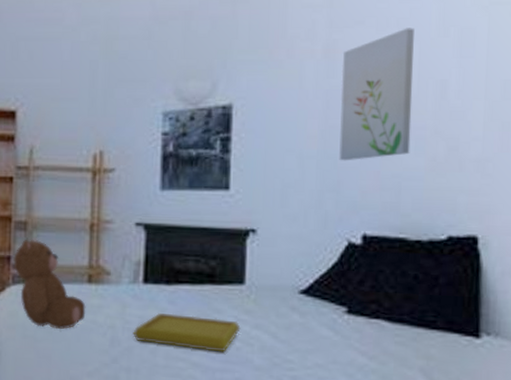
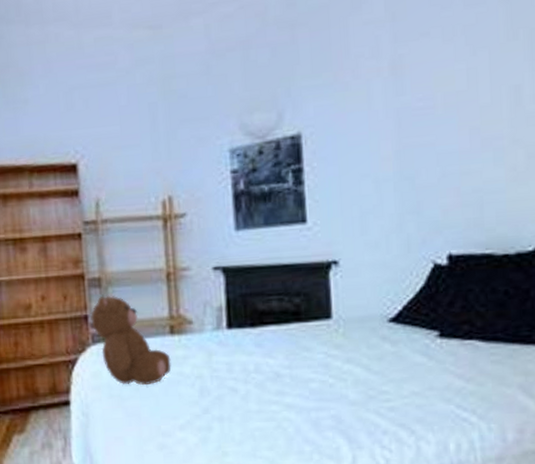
serving tray: present [133,312,241,352] -> none [222,356,332,391]
wall art: present [339,28,414,161] -> none [410,34,489,181]

